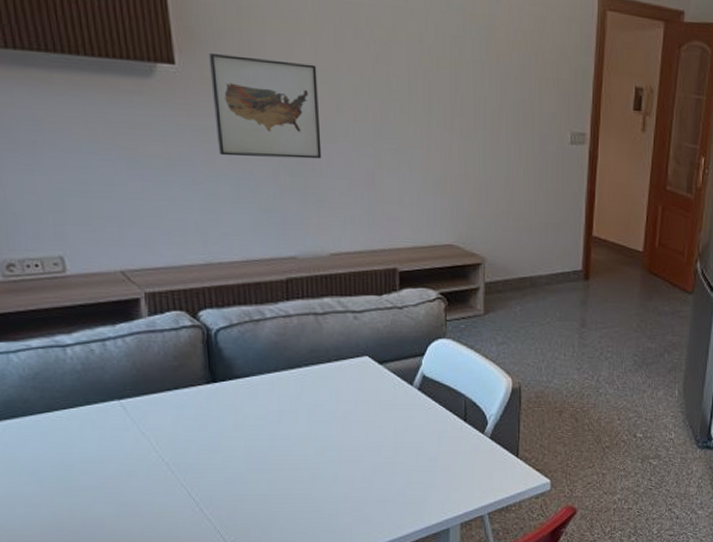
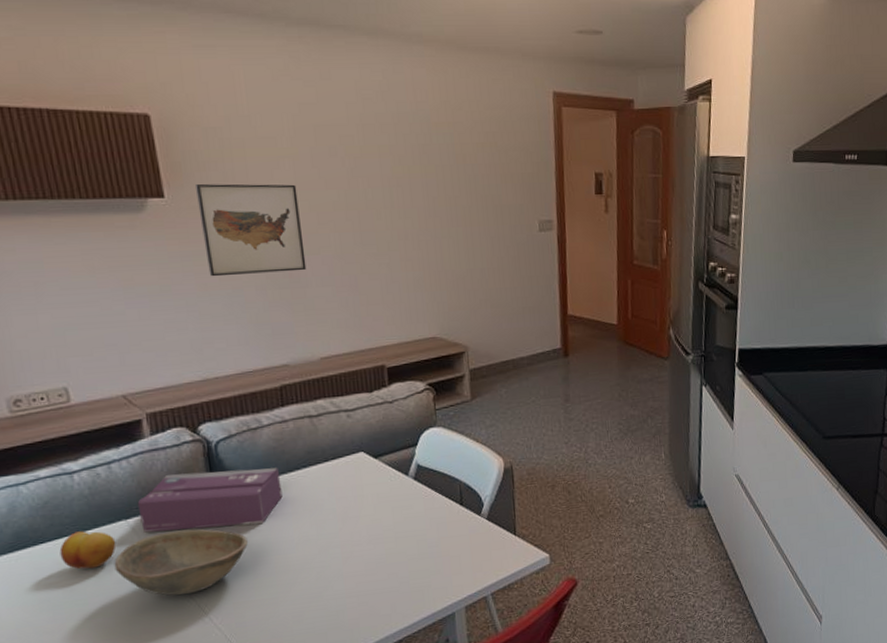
fruit: none [49,407,108,445] -> present [59,531,116,570]
bowl: none [105,417,244,482] -> present [114,529,249,596]
tissue box: none [131,359,282,418] -> present [137,468,283,533]

